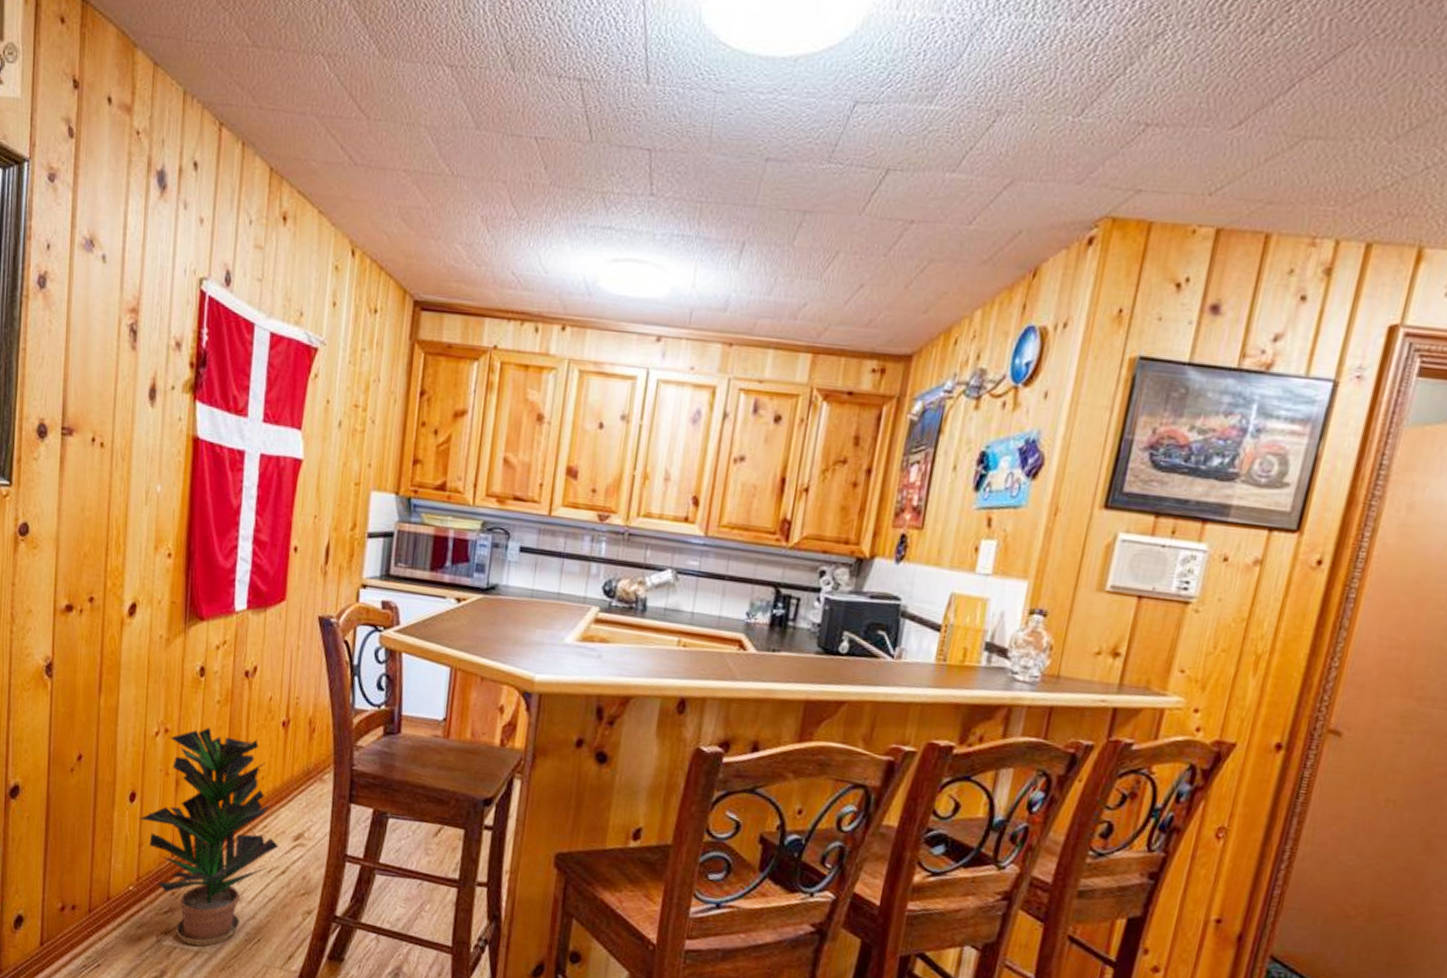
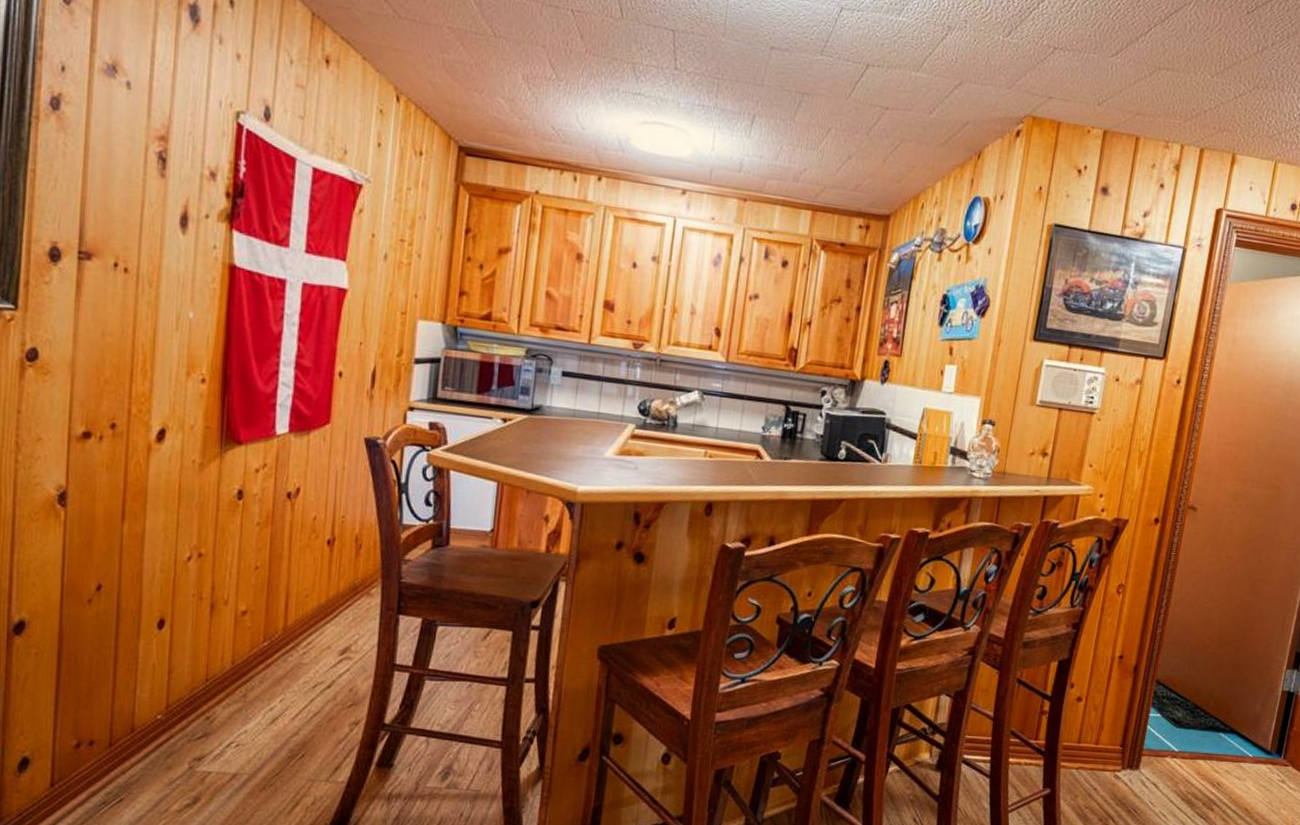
potted plant: present [139,727,279,947] -> none [168,549,325,769]

